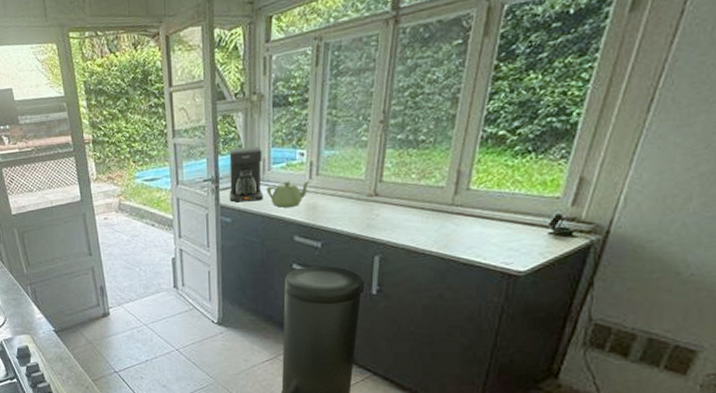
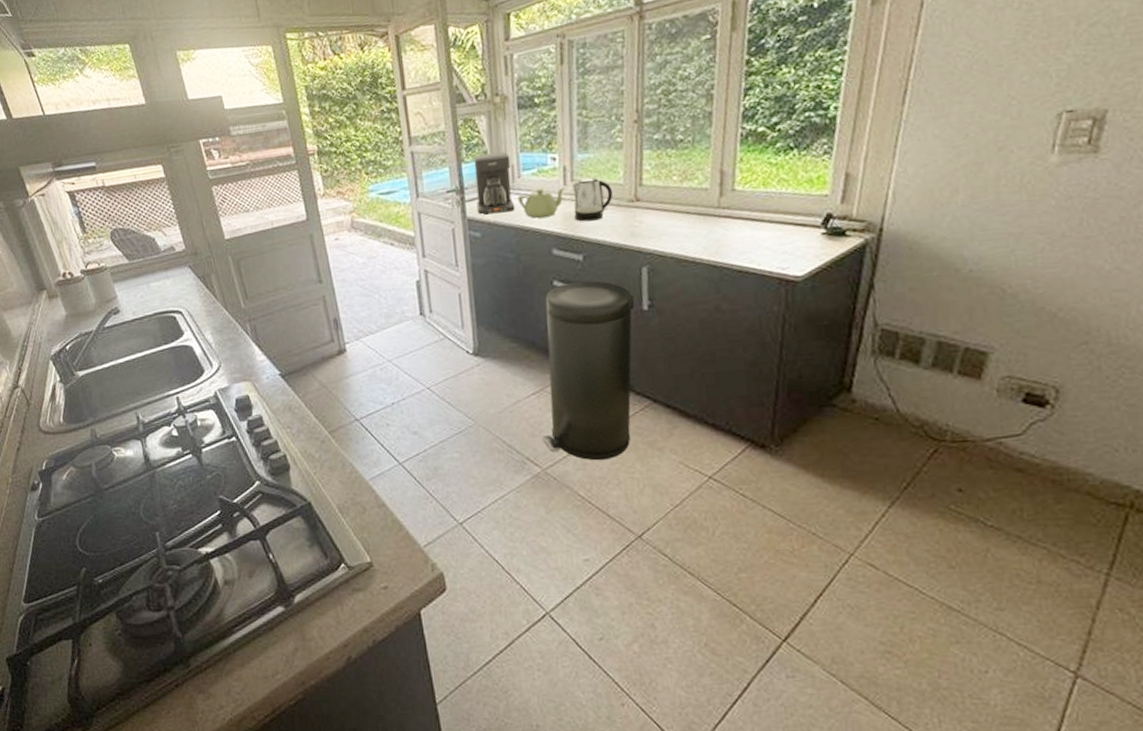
kettle: none [316,172,355,213] -> present [572,177,614,222]

